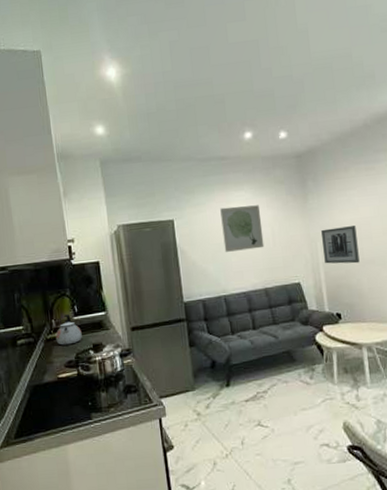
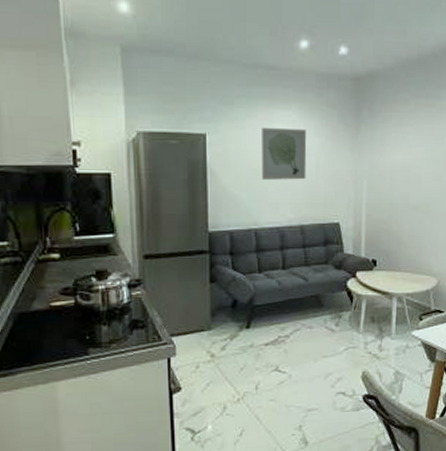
kettle: present [55,314,82,346] -> none [50,233,83,269]
wall art: present [321,226,360,264] -> none [368,166,406,208]

